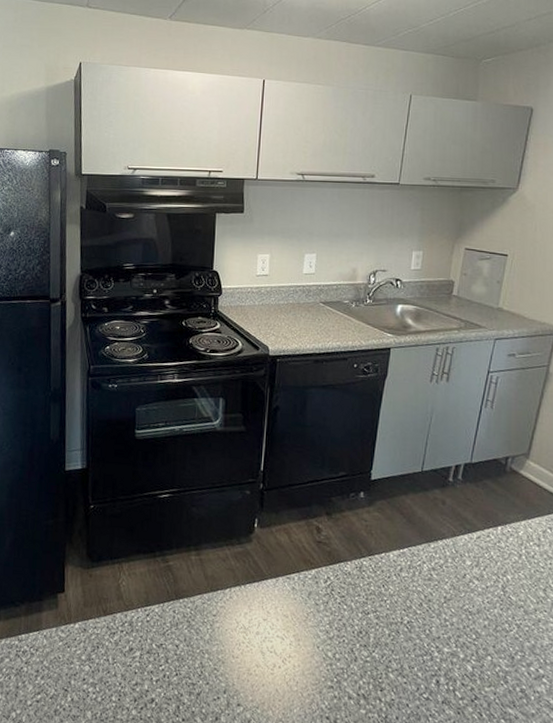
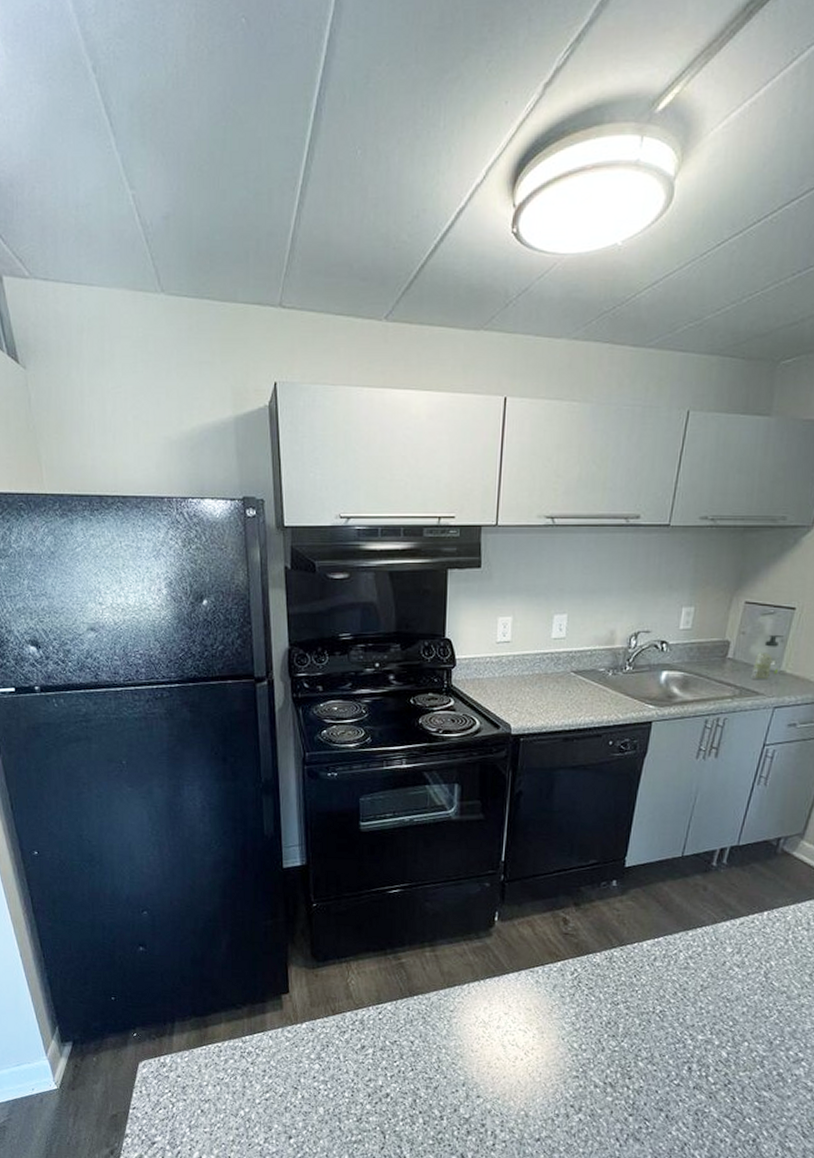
soap dispenser: none [474,276,499,314] -> present [751,634,784,679]

